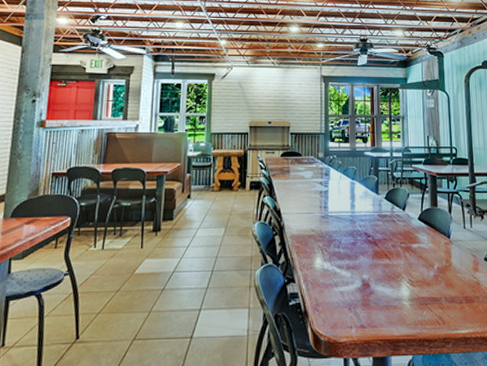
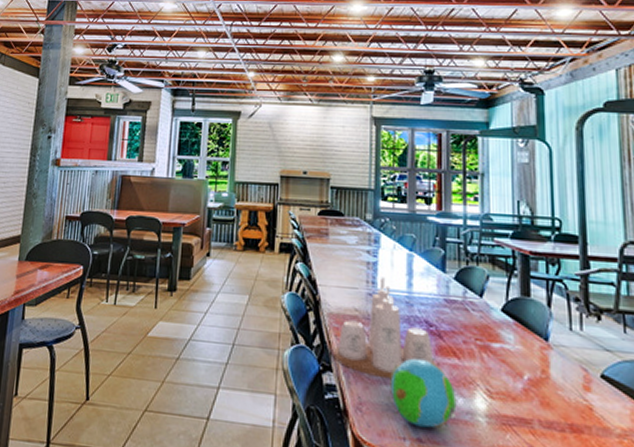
condiment set: none [295,202,374,283] -> present [333,277,437,379]
decorative ball: none [339,261,389,316] -> present [388,358,457,428]

